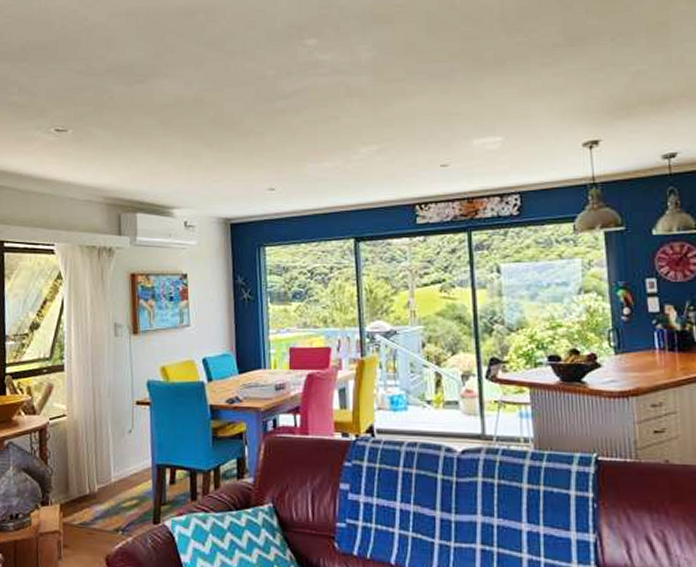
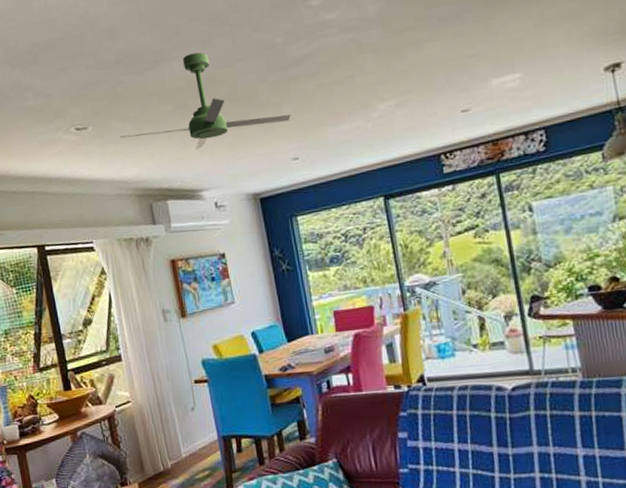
ceiling fan: none [98,73,273,167] -> present [119,52,291,150]

